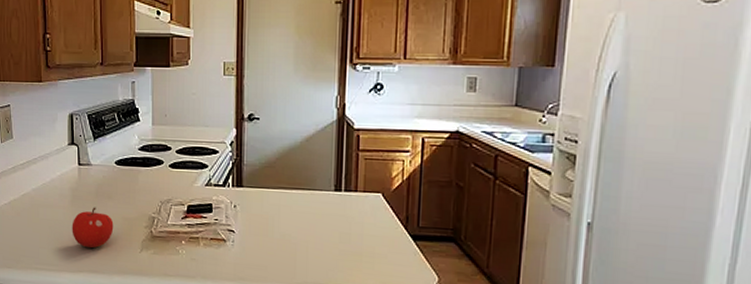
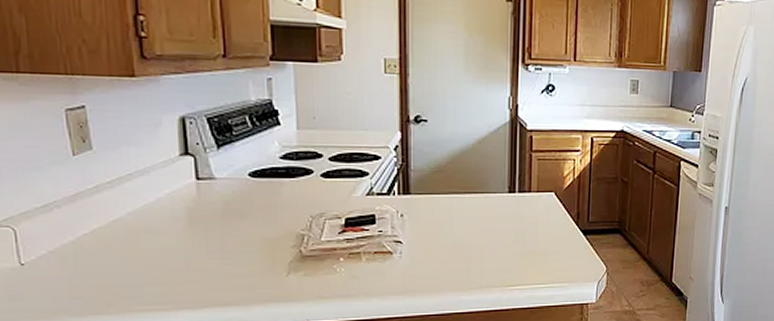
fruit: present [72,207,114,248] -> none [190,228,250,278]

